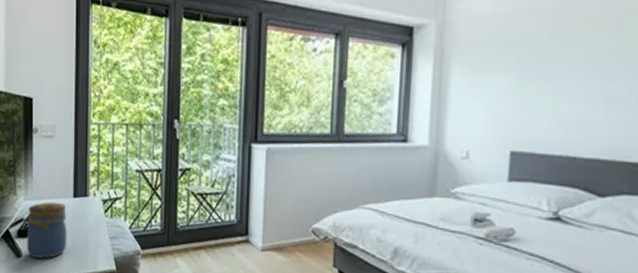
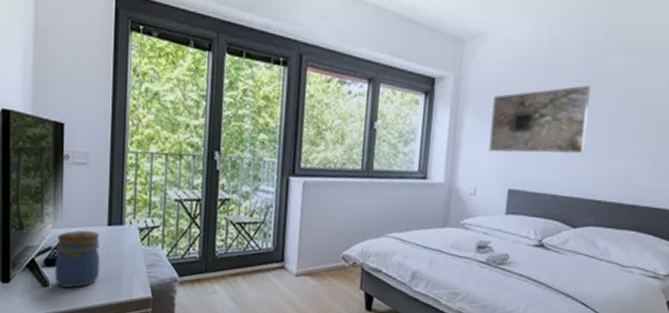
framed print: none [483,22,617,109] -> present [488,85,591,154]

